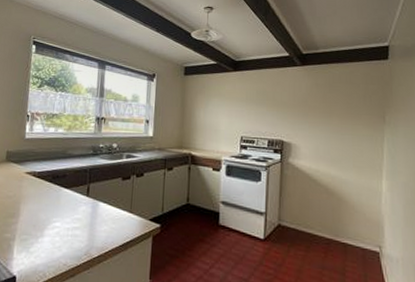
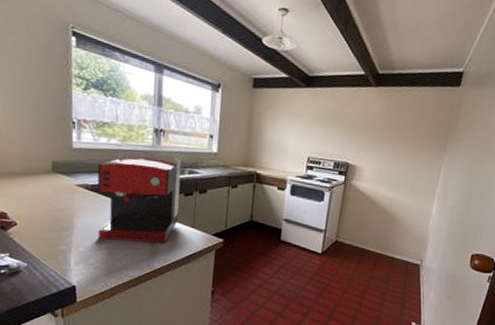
coffee maker: none [40,138,120,230] -> present [97,151,182,244]

